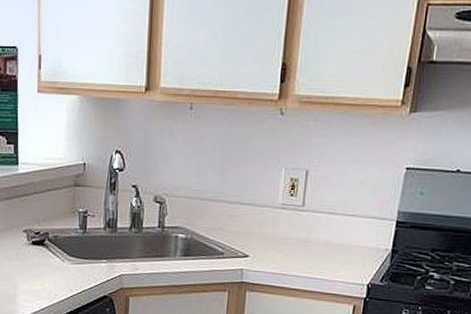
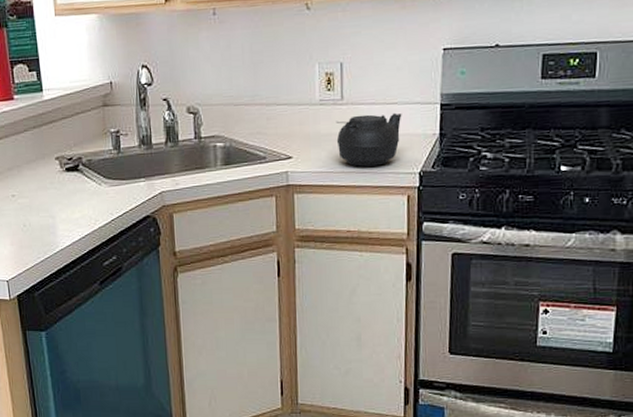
teapot: none [293,223,359,274] -> present [335,113,402,167]

